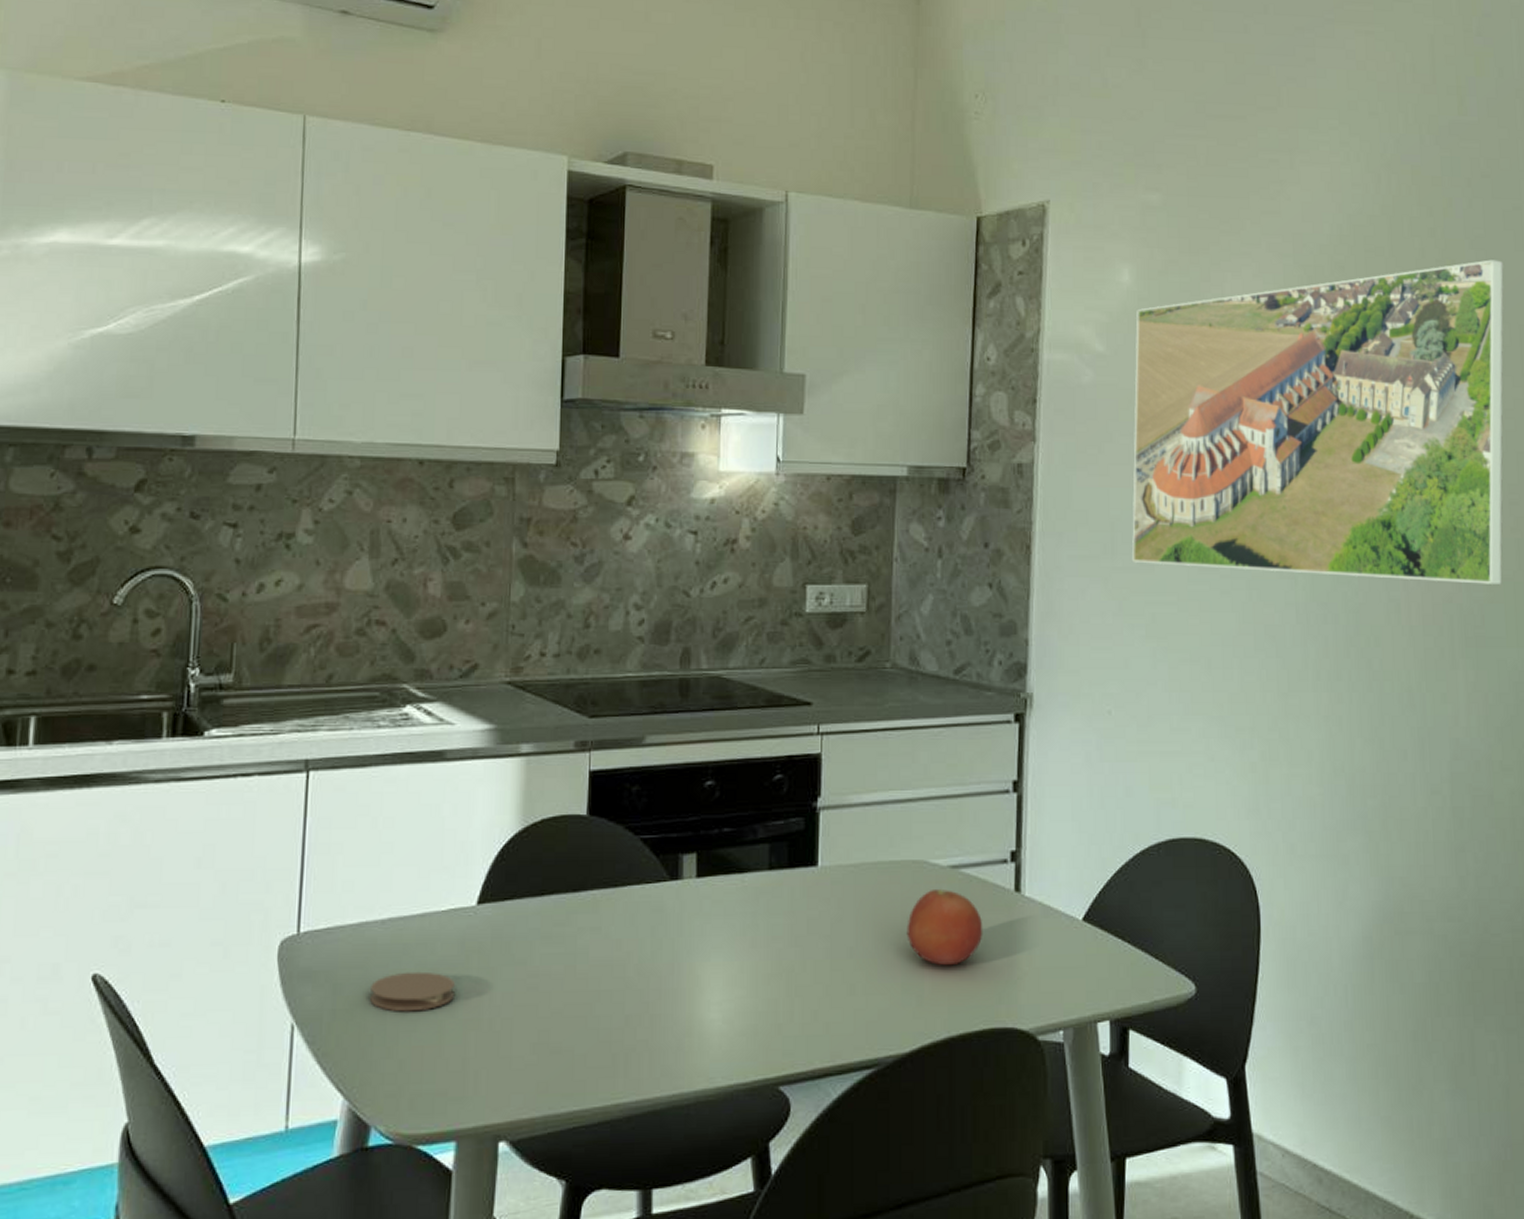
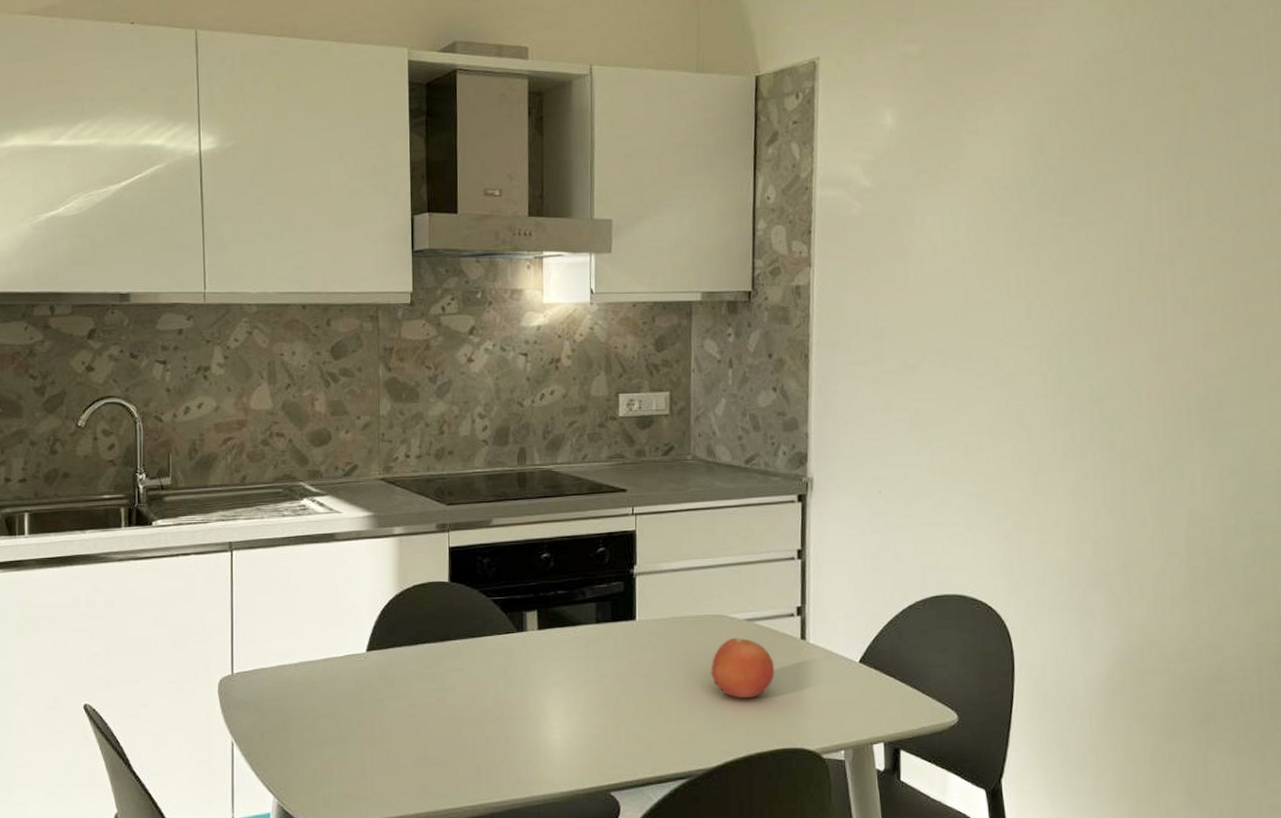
coaster: present [370,971,455,1012] -> none [289,702,353,733]
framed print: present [1131,259,1504,584] -> none [897,83,1242,374]

